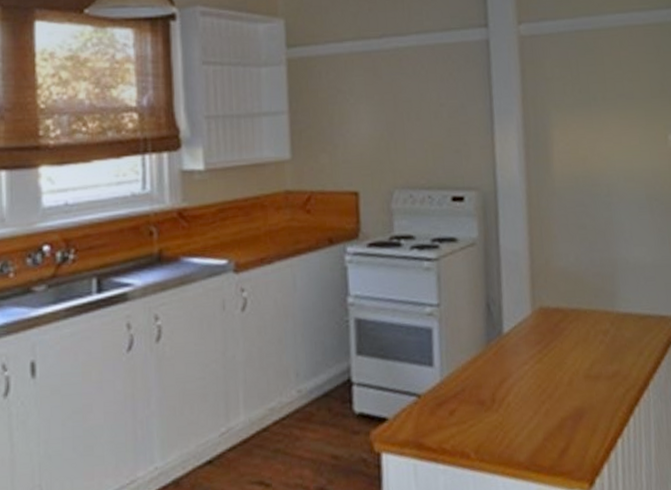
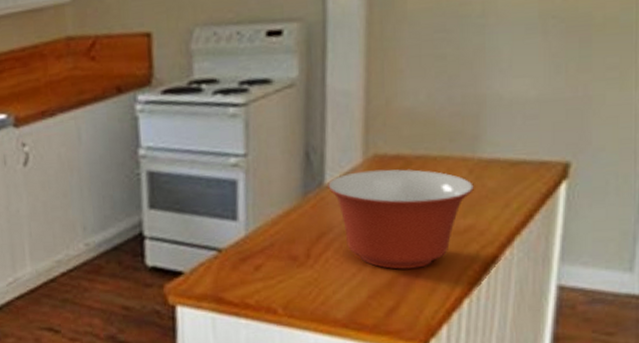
mixing bowl: none [506,320,616,412] -> present [328,168,474,270]

